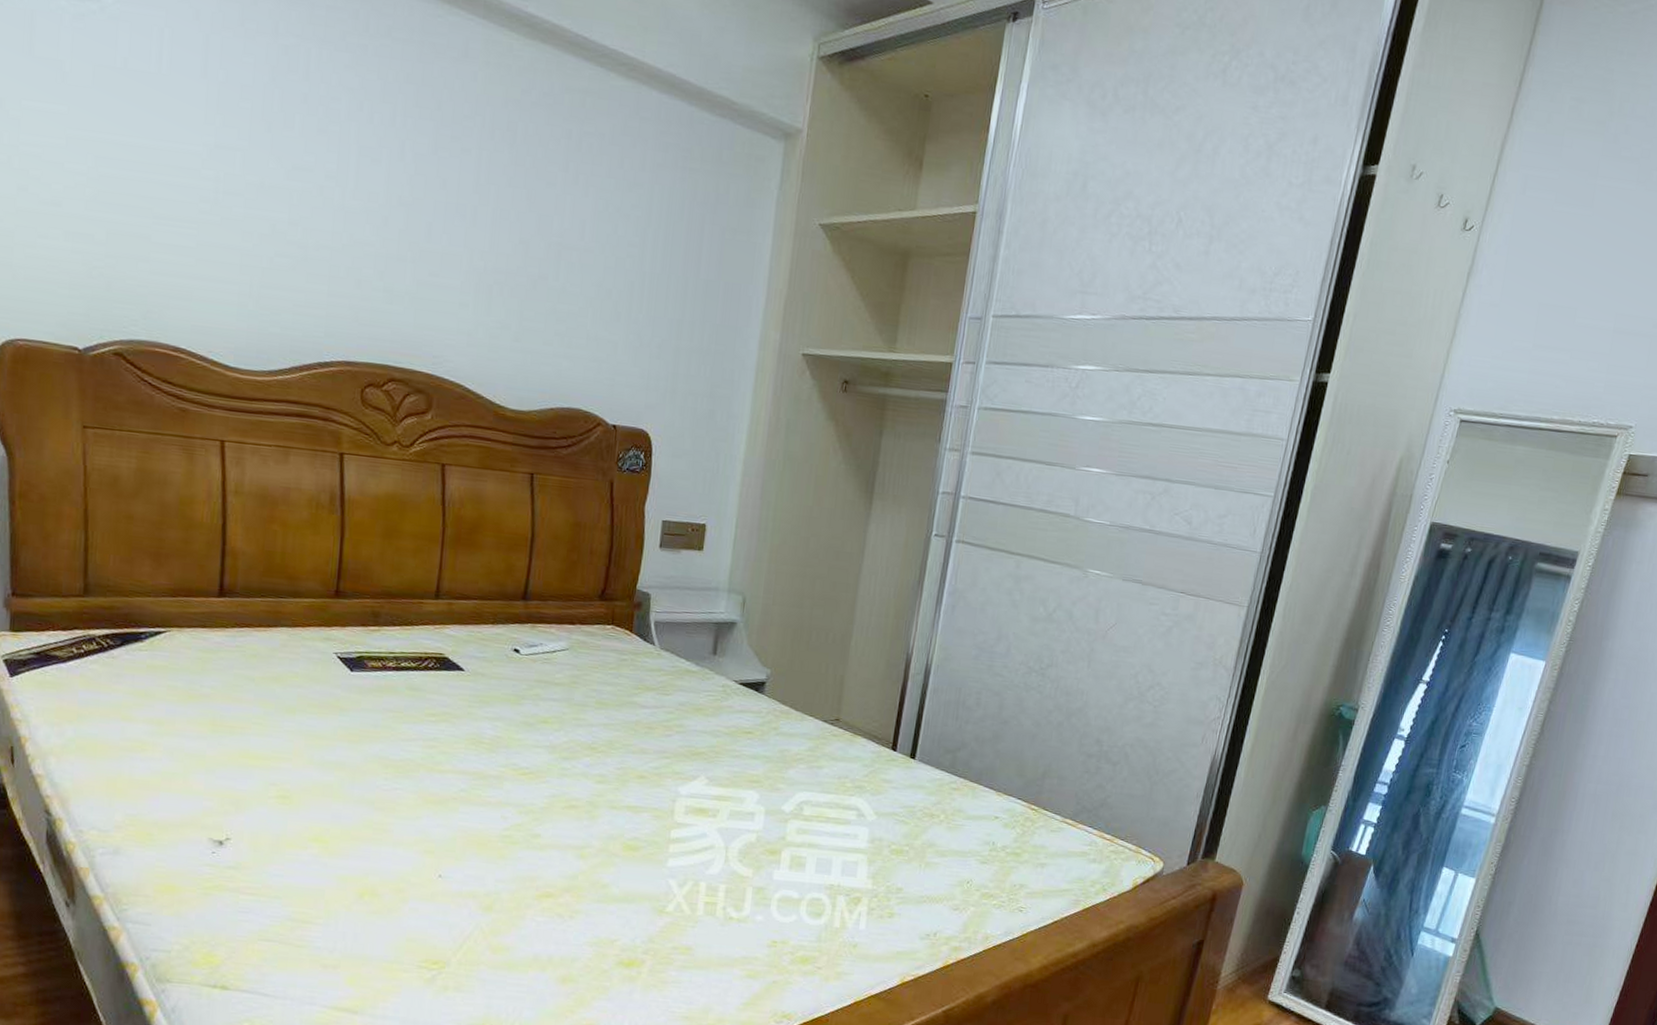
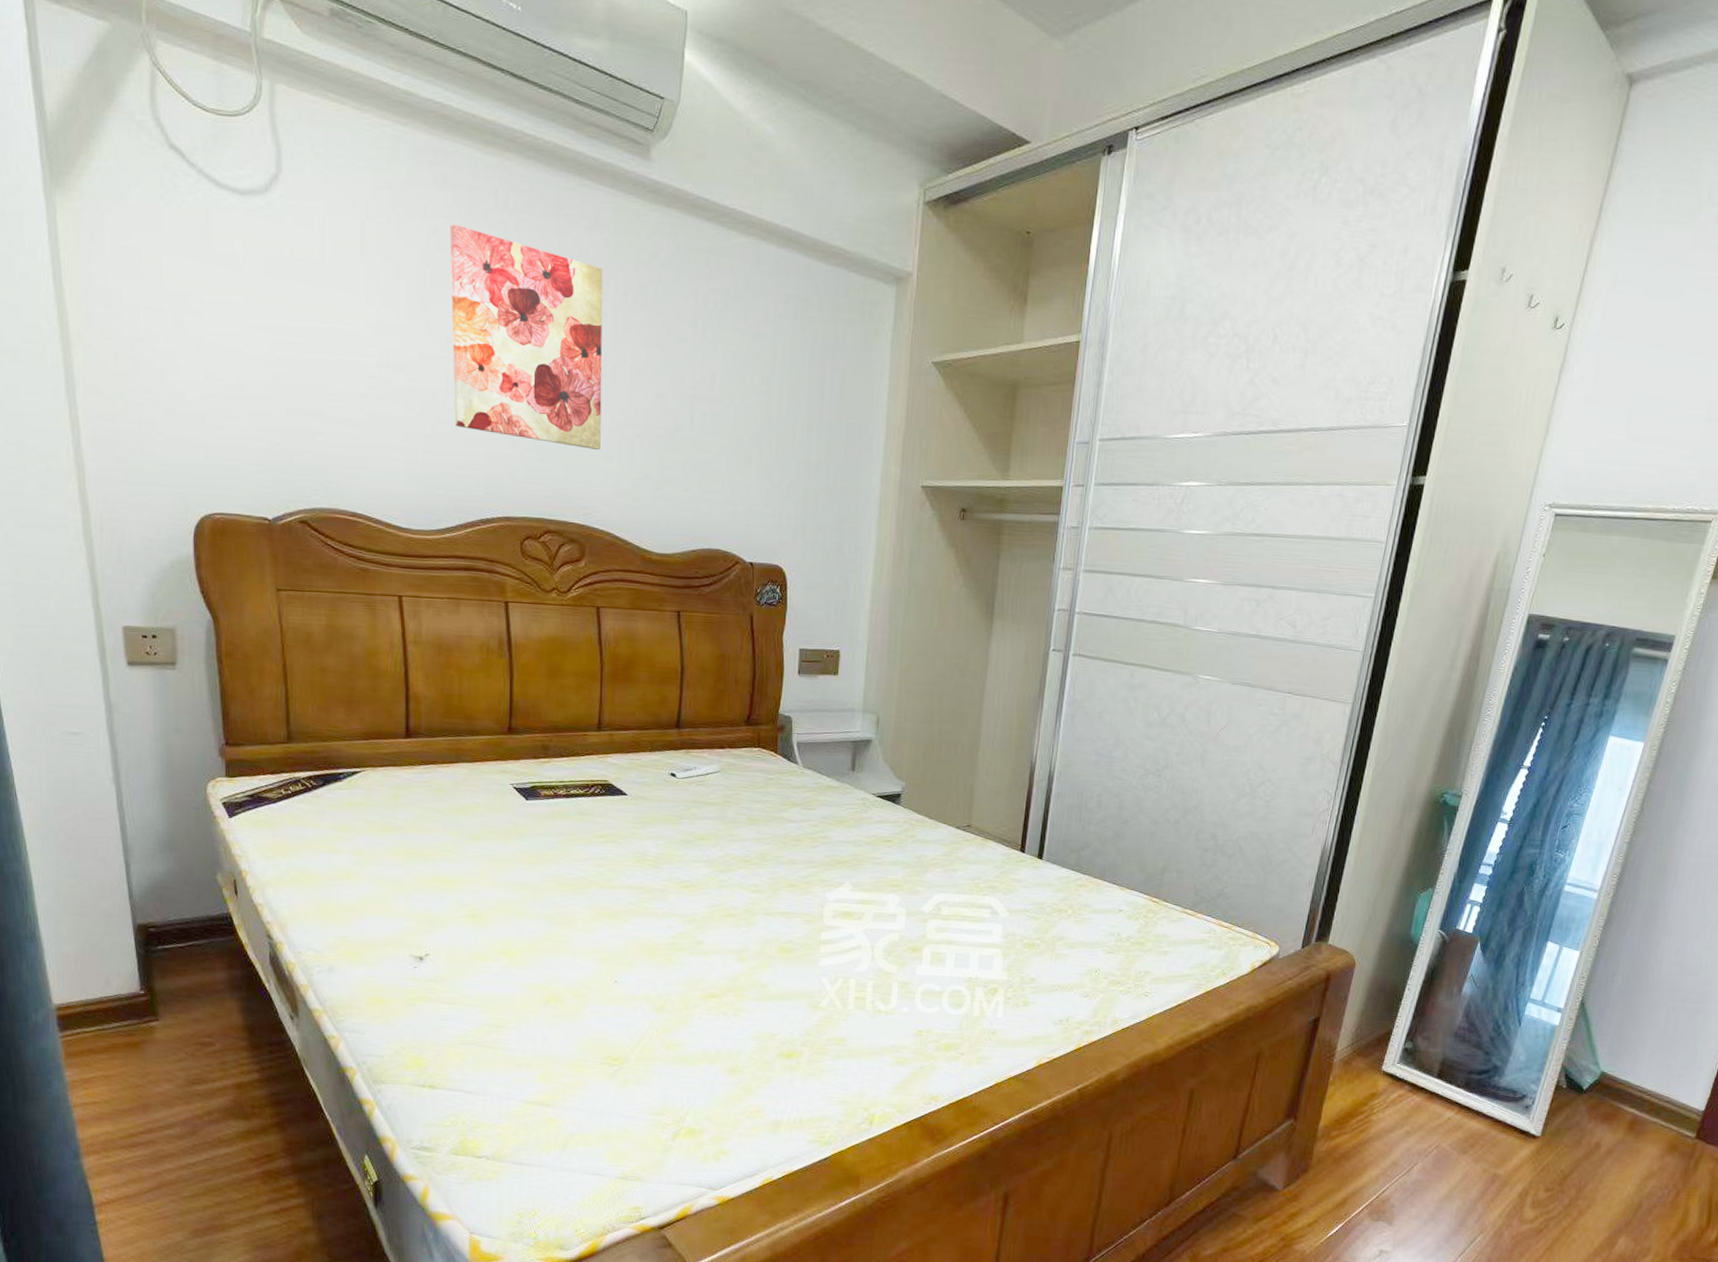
wall art: none [295,44,469,295] -> present [450,224,603,450]

